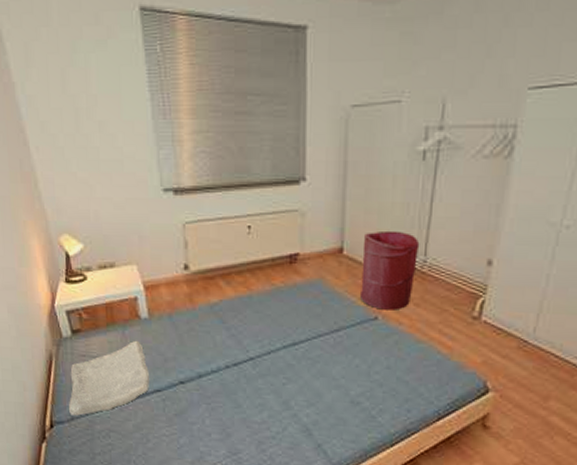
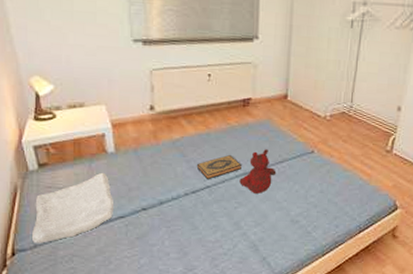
hardback book: none [237,322,290,351] -> present [196,155,241,180]
teddy bear: none [288,315,332,368] -> present [239,149,277,194]
laundry hamper: present [359,230,420,310] -> none [299,81,348,146]

